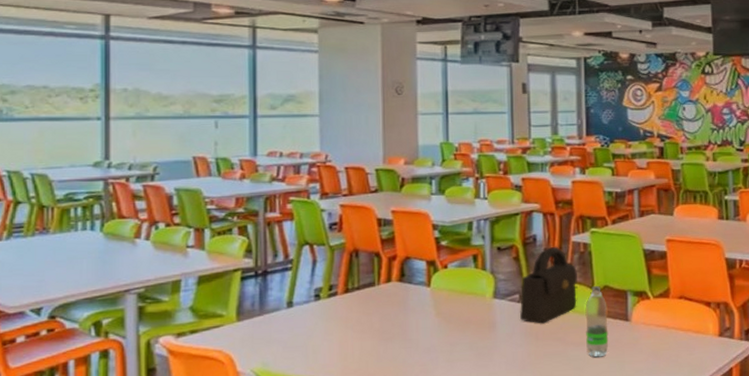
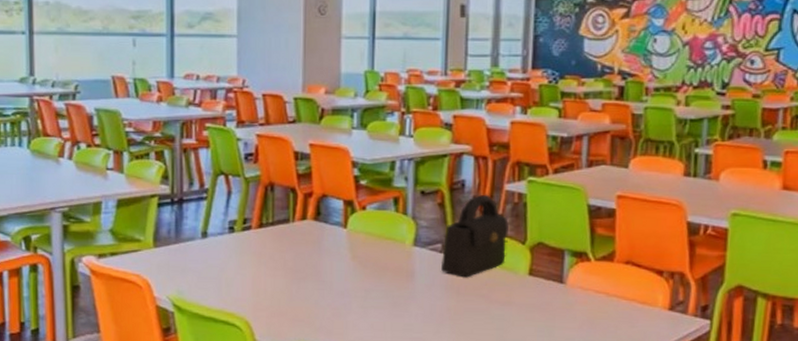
bottle: present [585,286,609,358] -> none [512,242,540,320]

